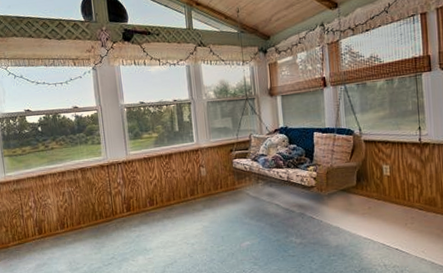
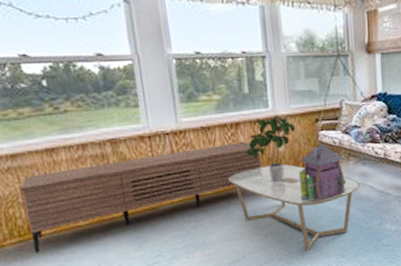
sideboard: none [21,169,189,253] -> present [20,142,262,254]
coffee table: none [163,186,268,258] -> present [228,164,361,250]
potted plant: none [177,148,215,201] -> present [246,115,296,182]
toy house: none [217,169,257,217] -> present [298,143,347,202]

